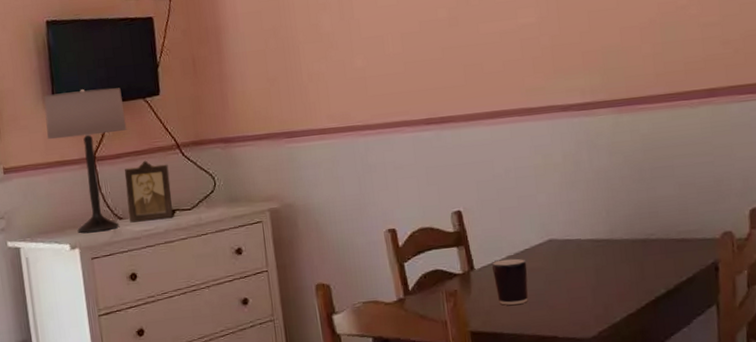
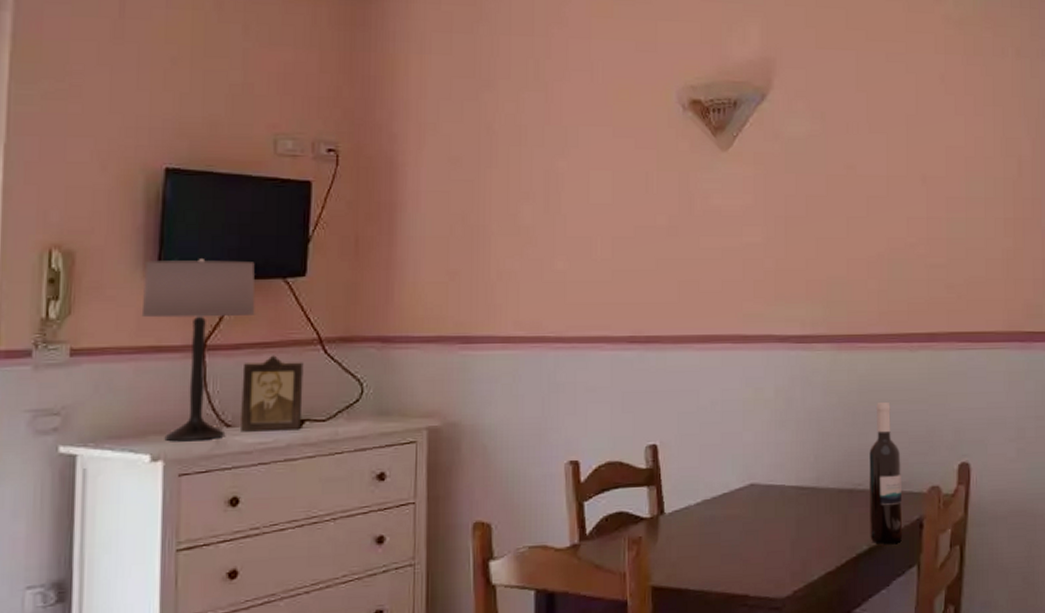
mug: present [491,258,528,306] -> none [684,503,724,558]
wine bottle: none [658,157,699,287] -> present [868,402,903,544]

